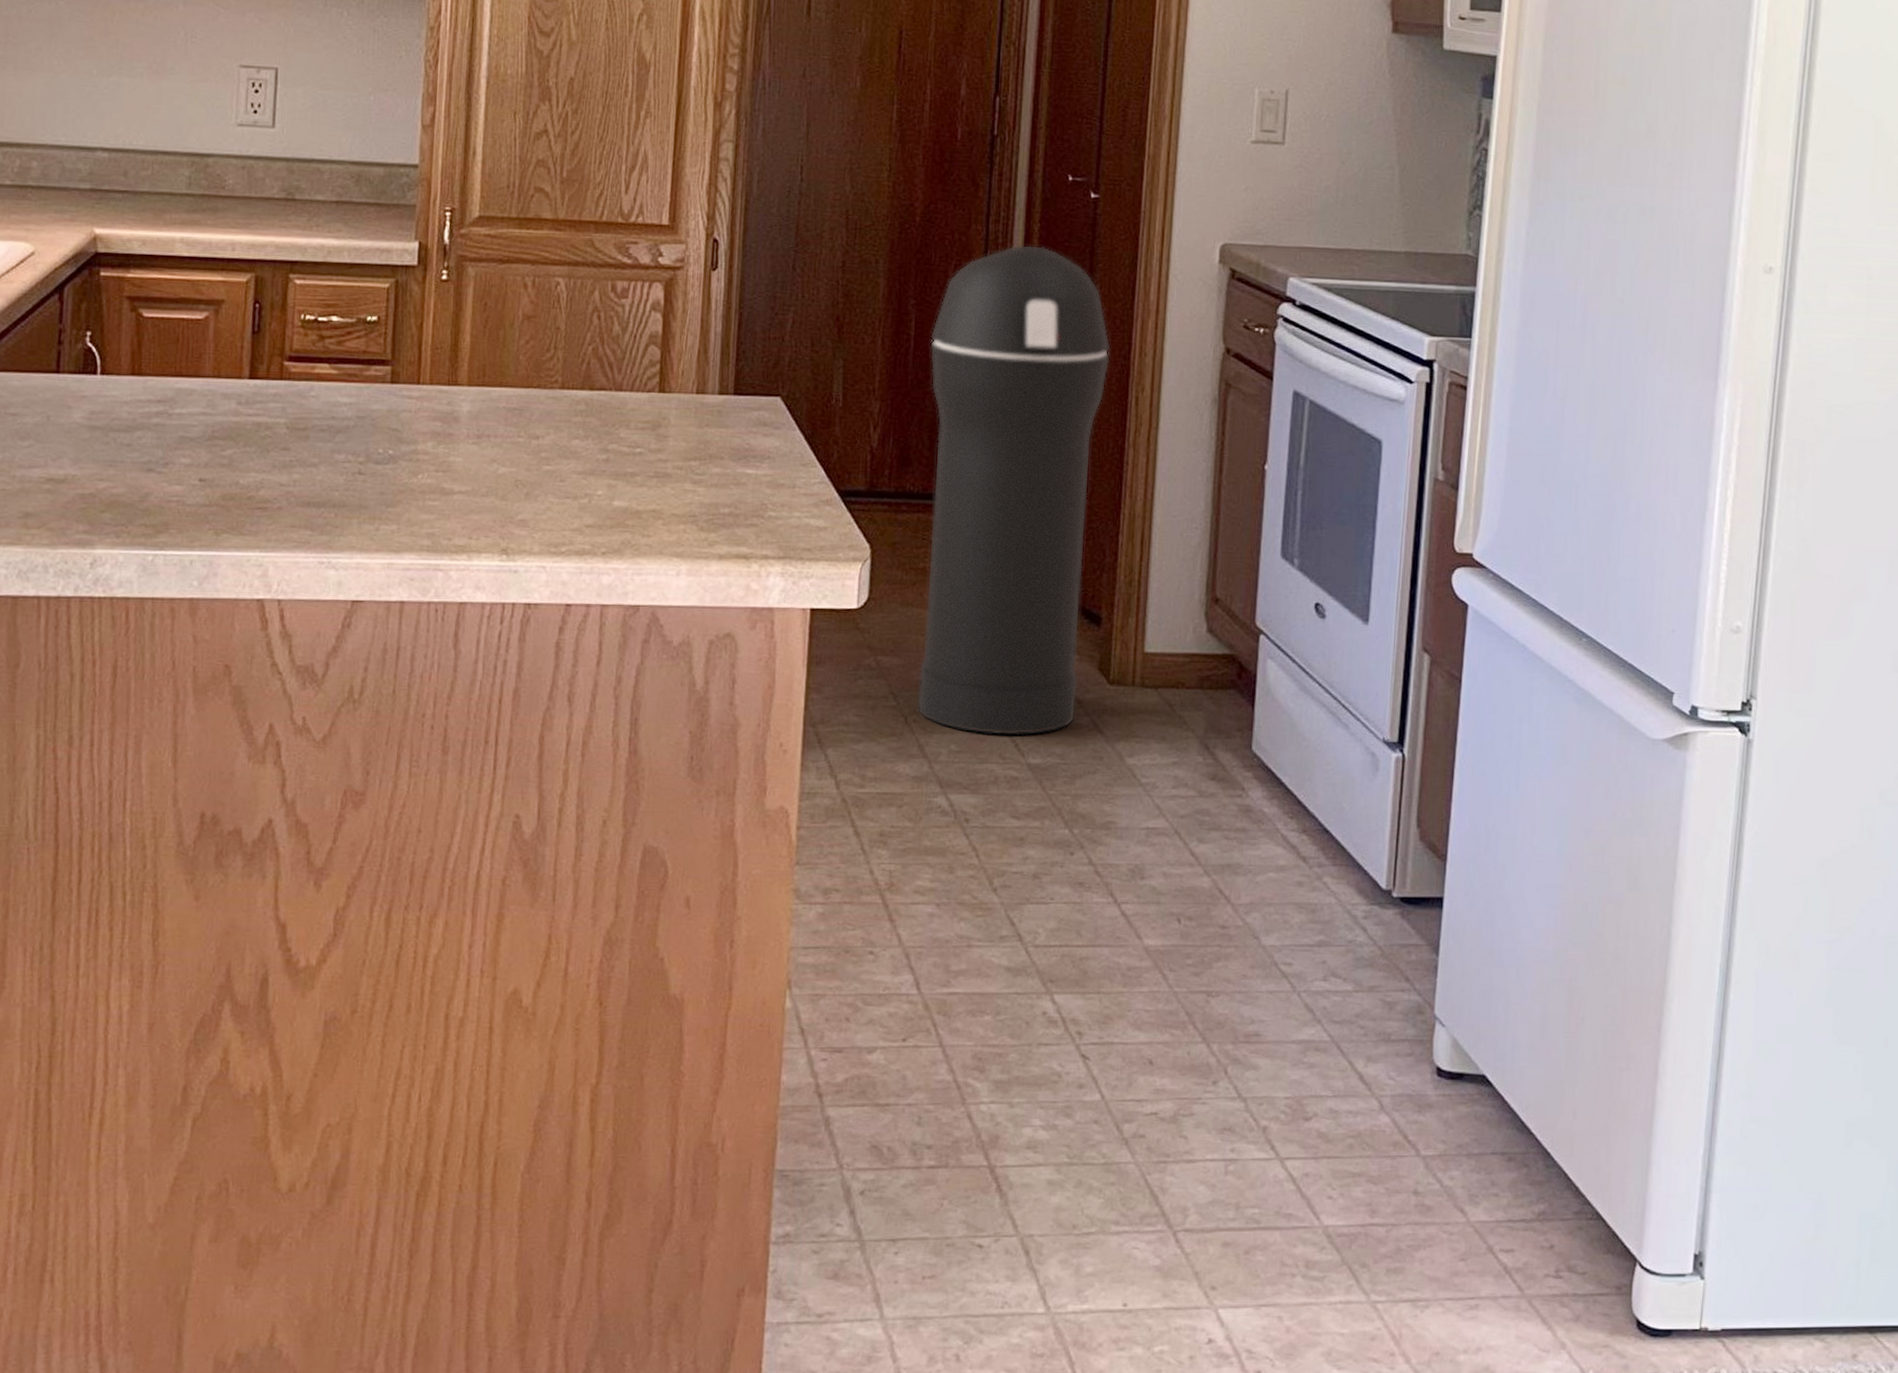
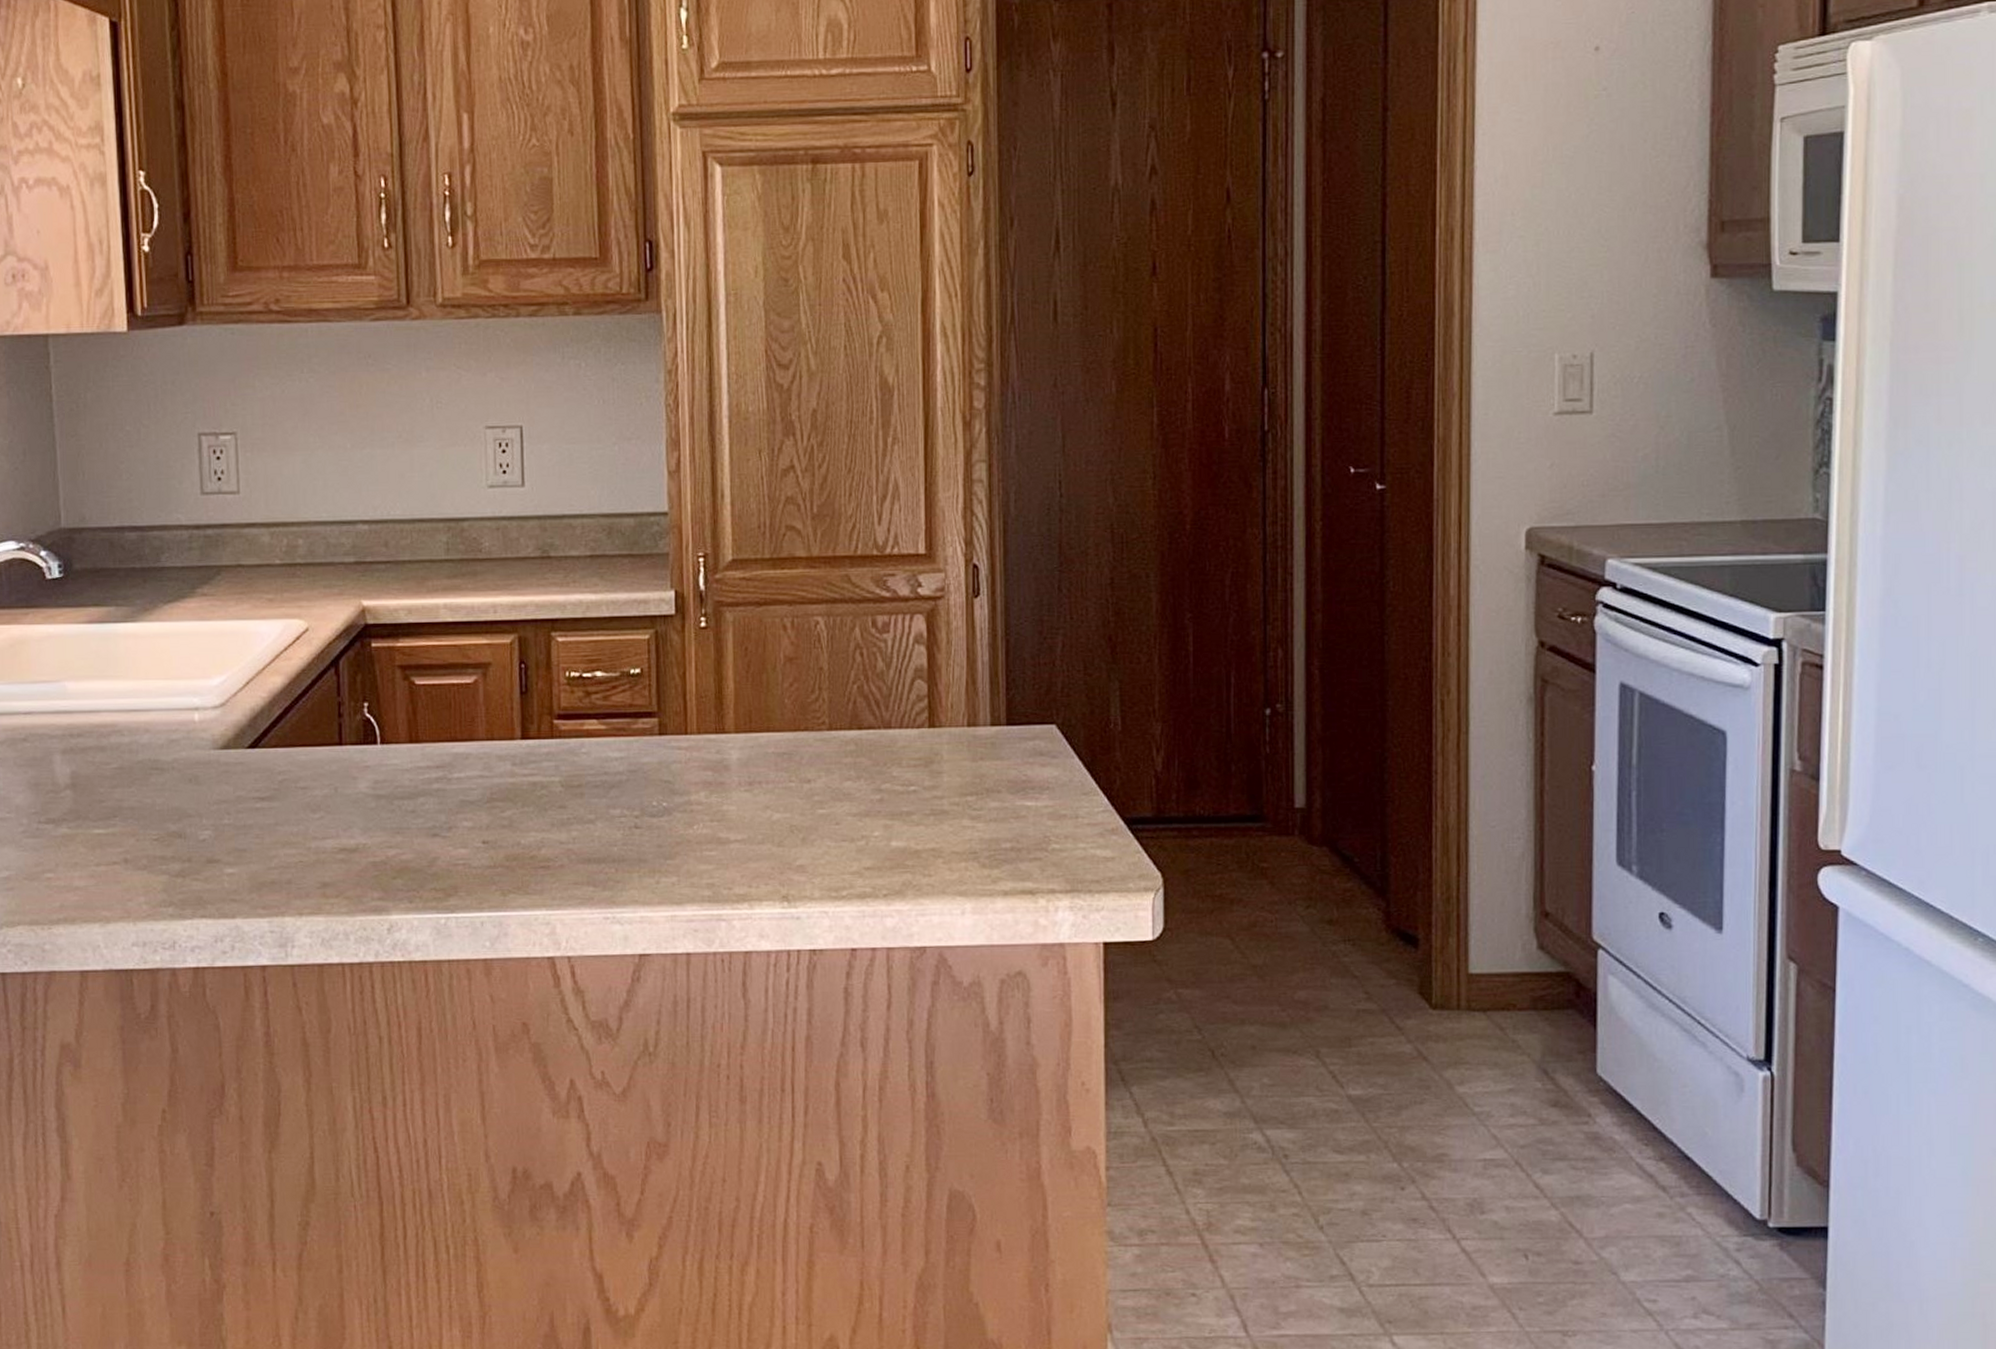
trash can: present [917,244,1111,736] -> none [1211,545,1410,1067]

